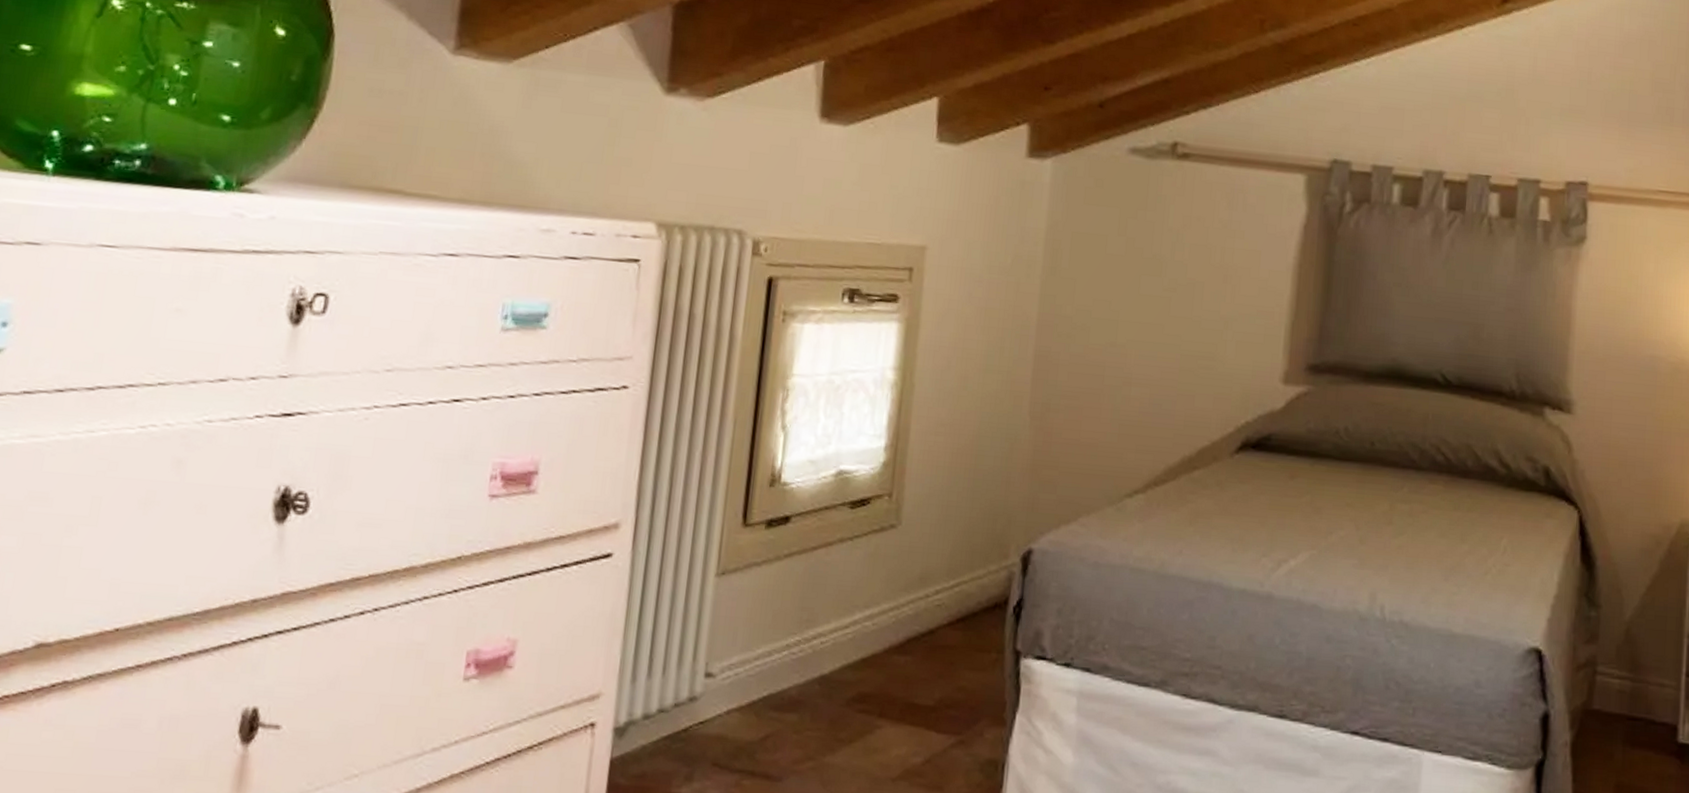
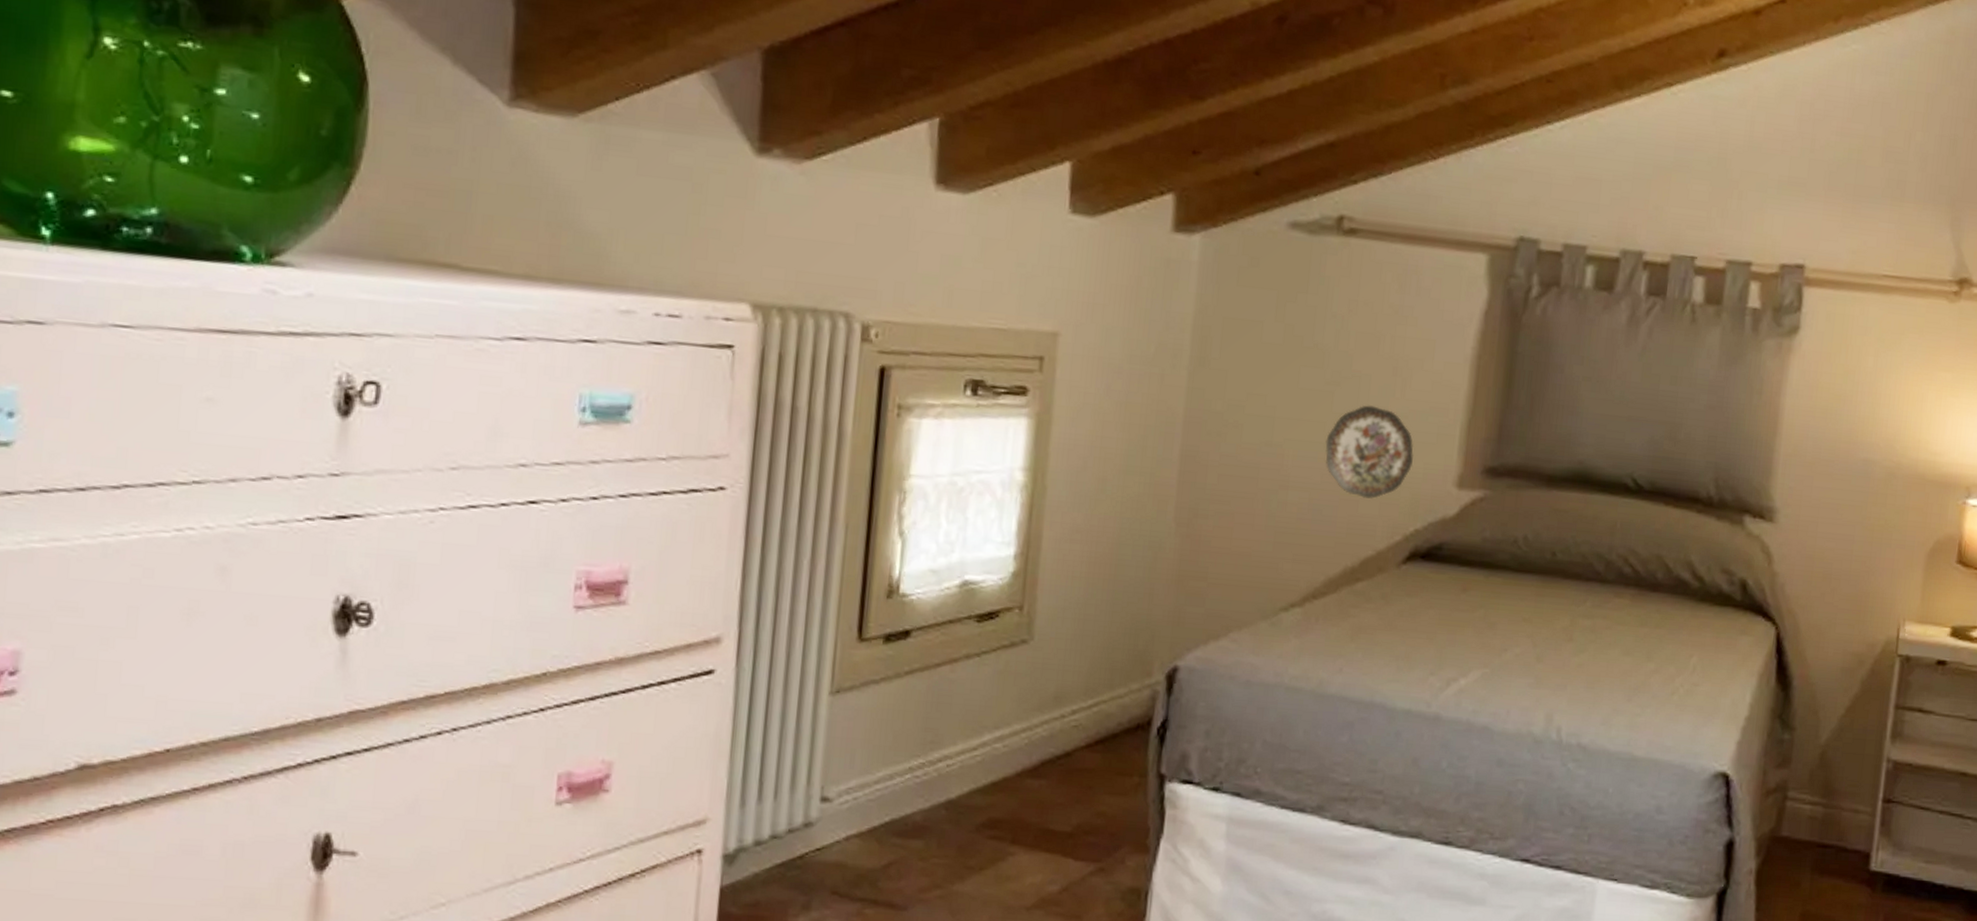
decorative plate: none [1164,309,1243,394] -> present [1325,405,1414,499]

